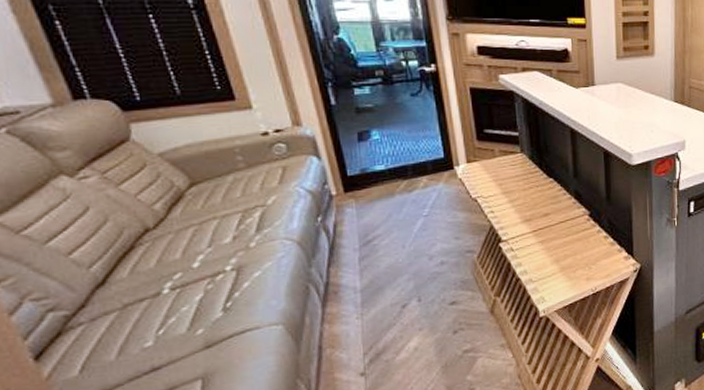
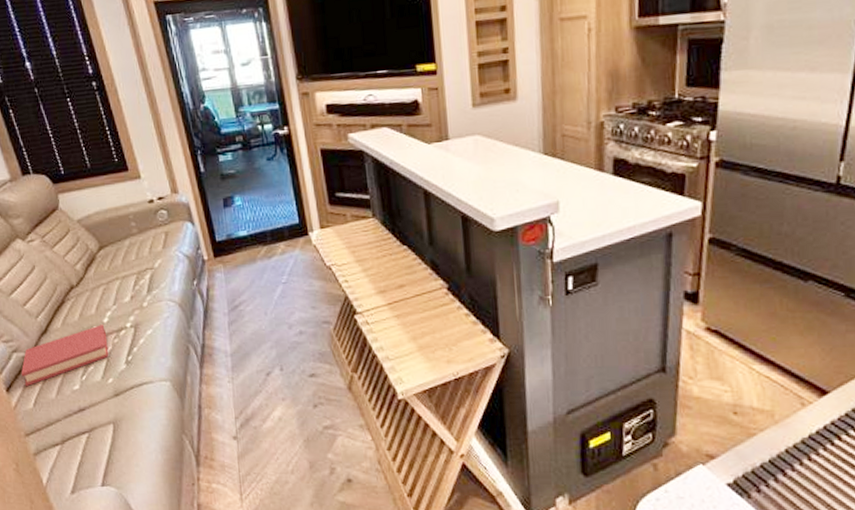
hardback book: none [60,270,199,352] -> present [21,324,109,387]

